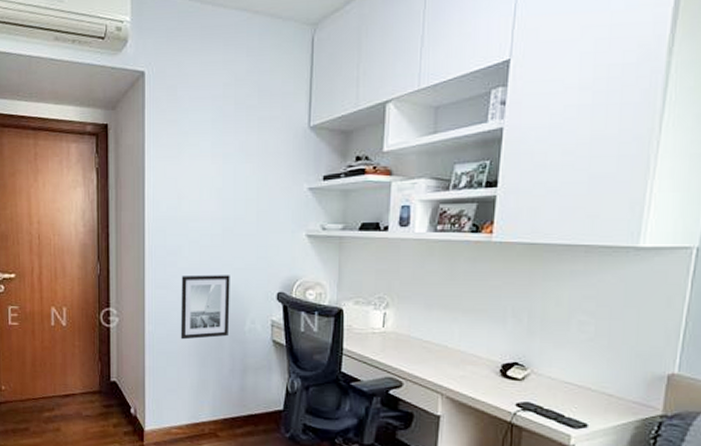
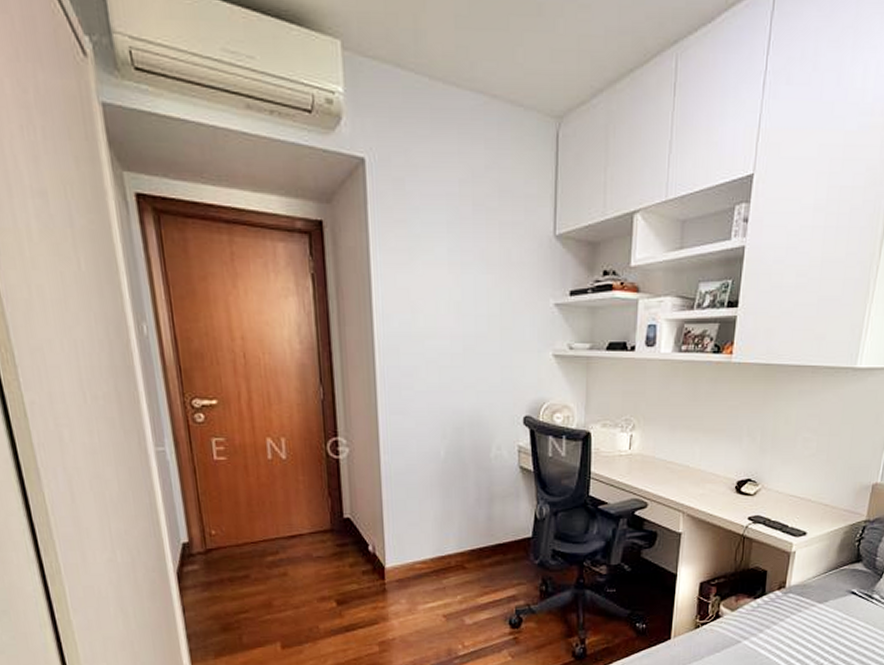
wall art: present [180,275,230,340] -> none [419,398,474,470]

